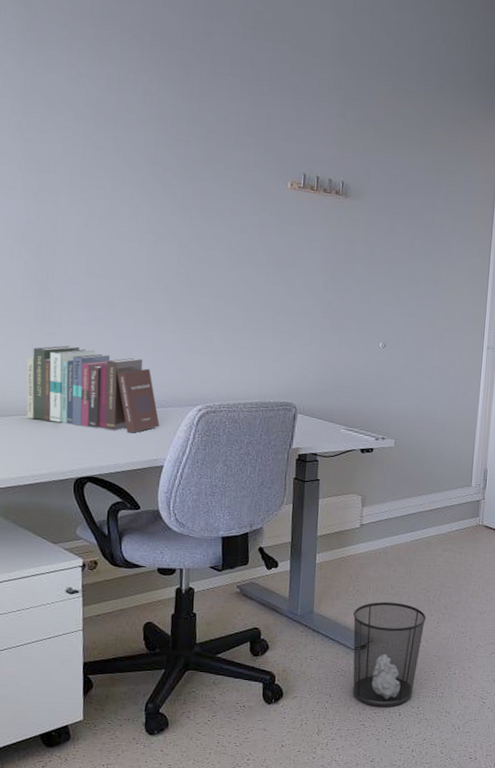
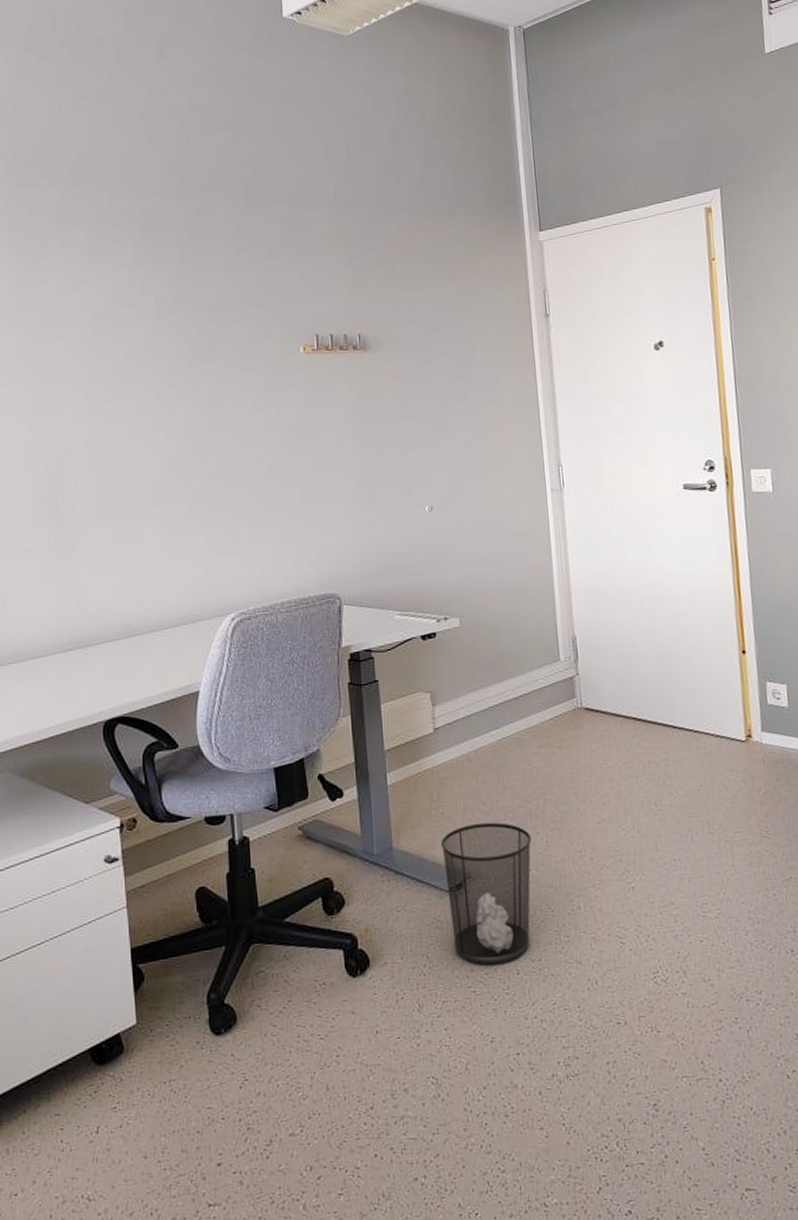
books: present [26,345,160,433] -> none [43,568,190,660]

